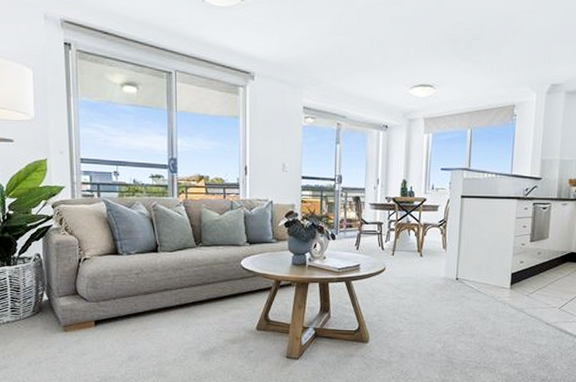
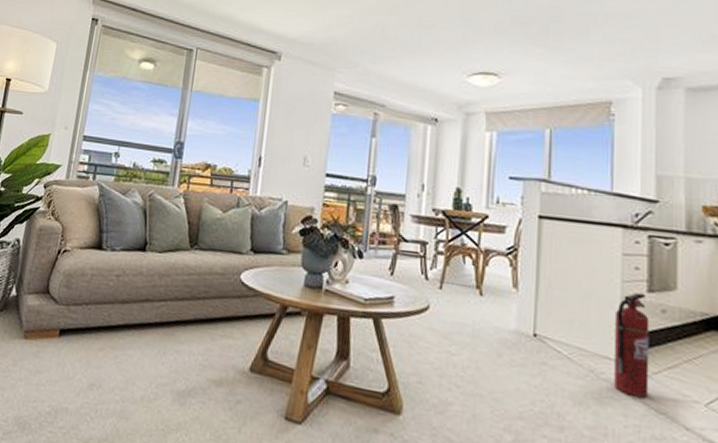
fire extinguisher: none [506,243,530,309] -> present [614,292,650,398]

